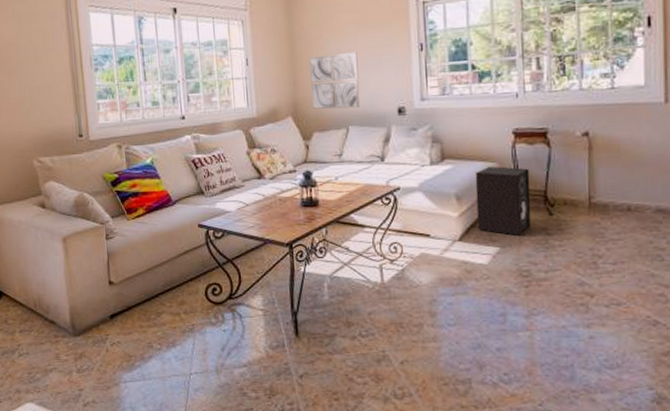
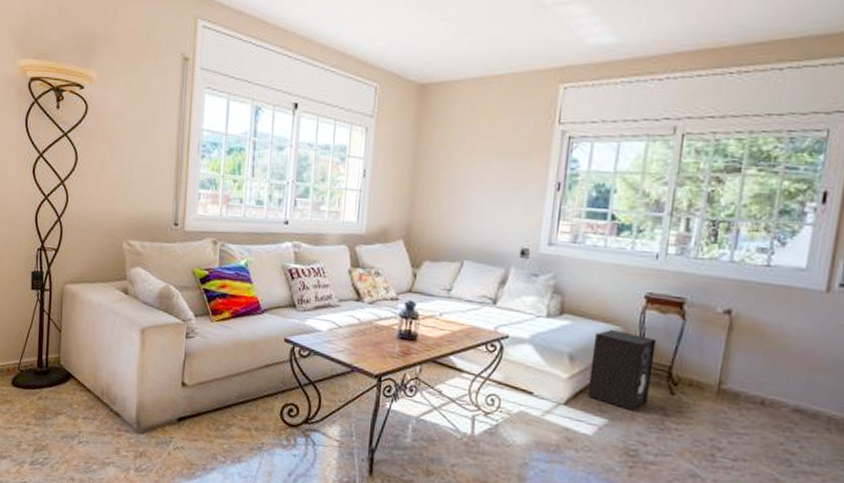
wall art: present [309,51,360,109] -> none [426,178,486,242]

